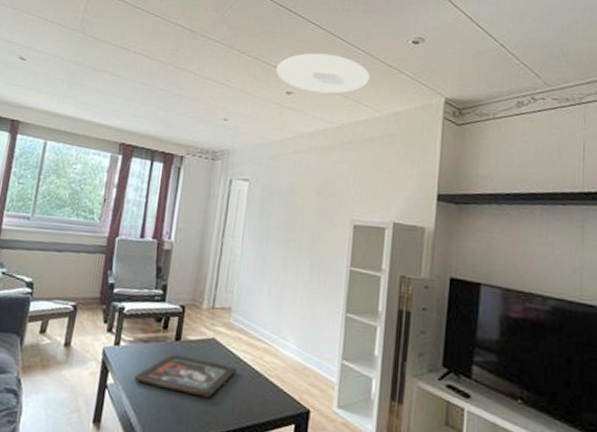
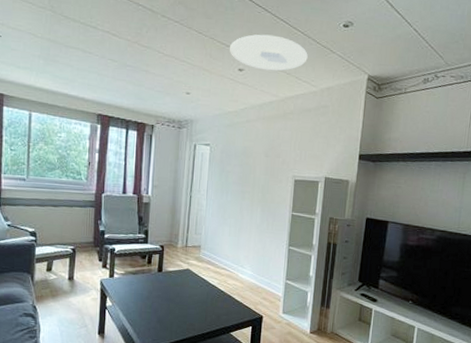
religious icon: present [134,354,237,398] -> none [128,282,207,312]

